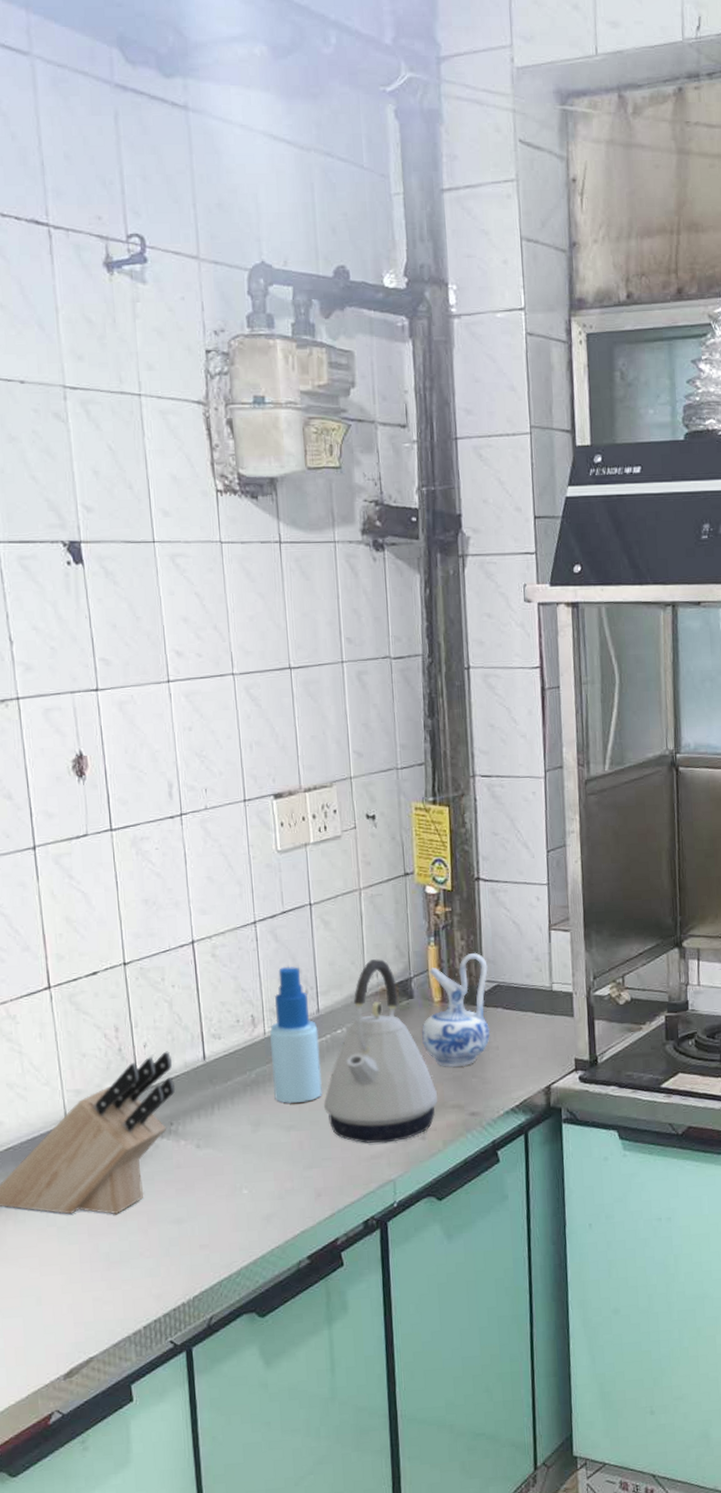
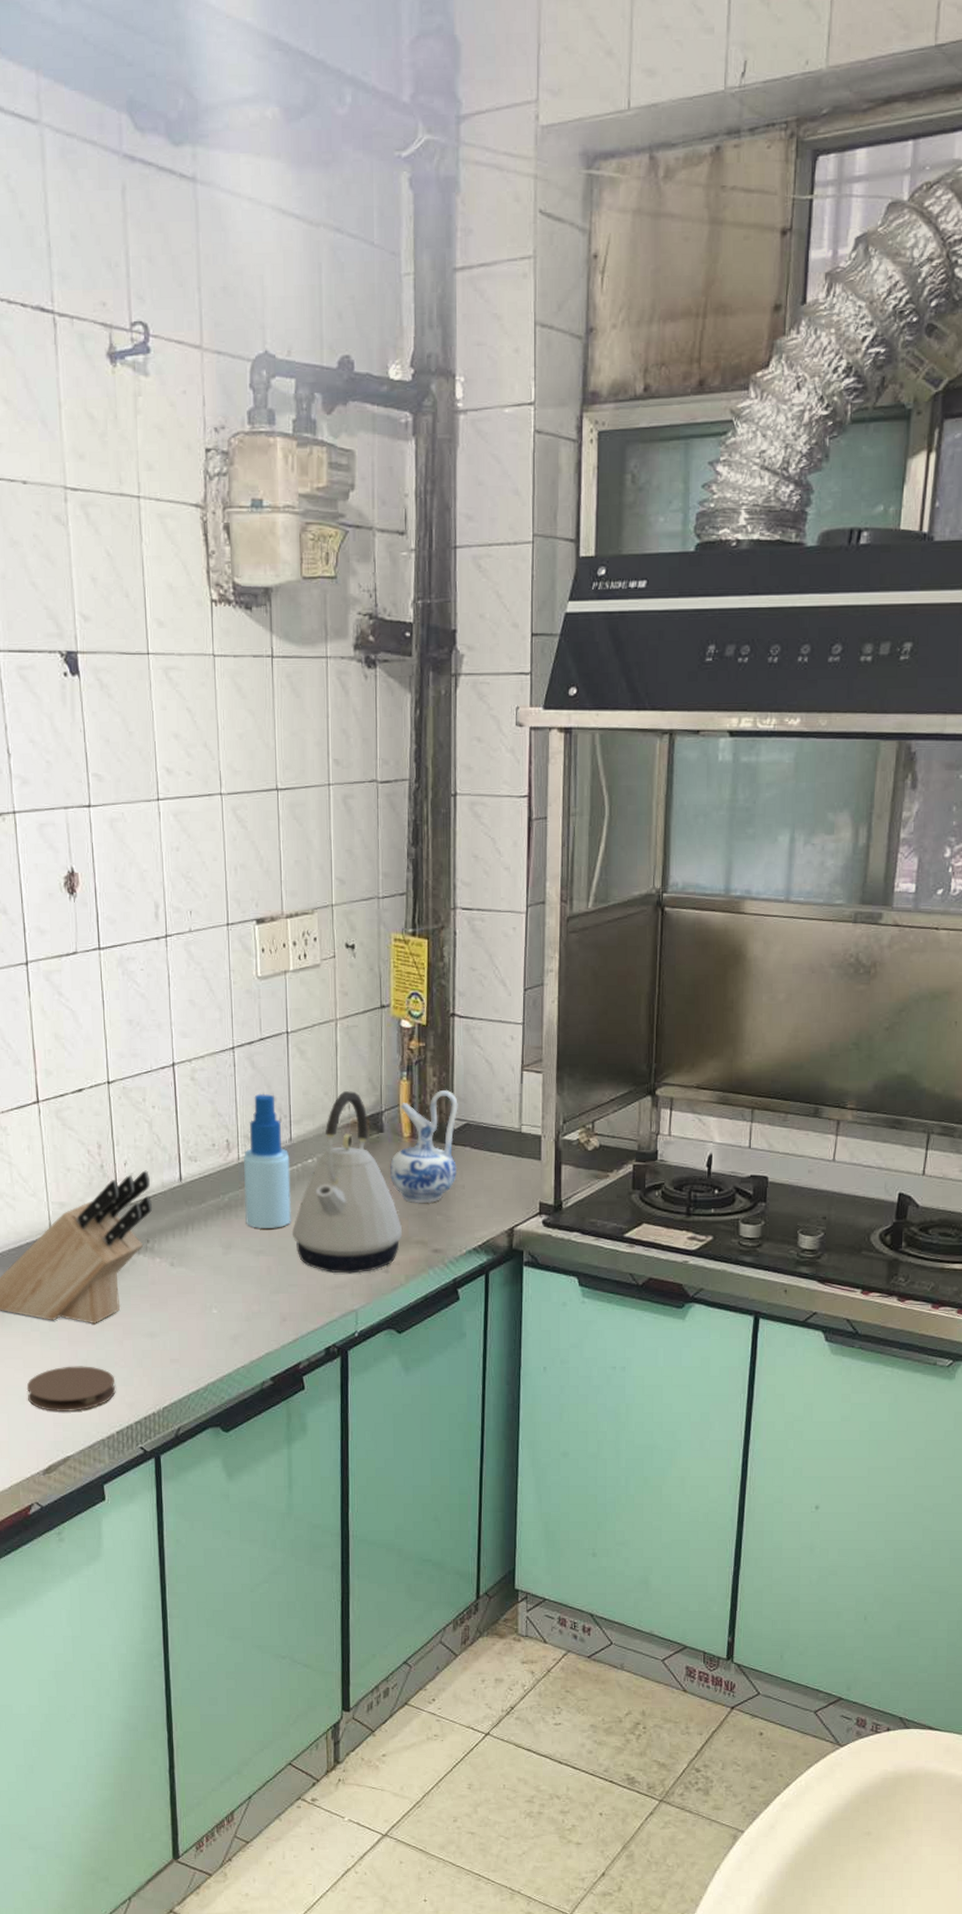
coaster: none [43,1259,142,1311] -> present [26,1366,116,1411]

